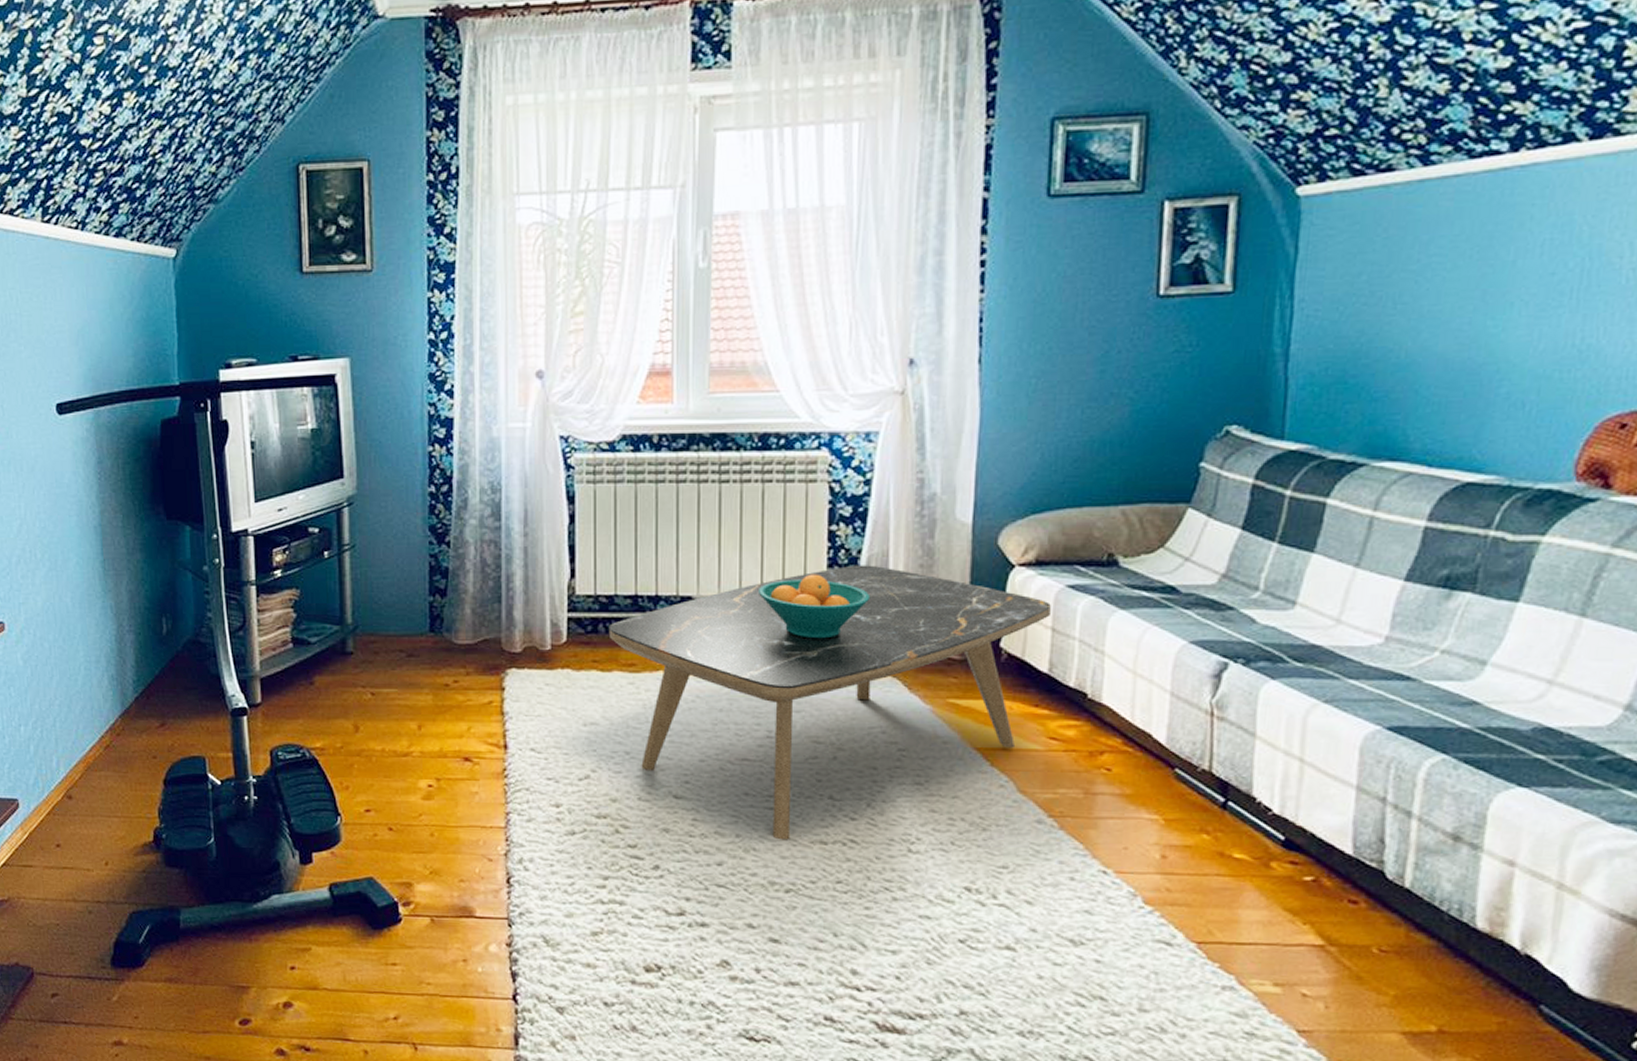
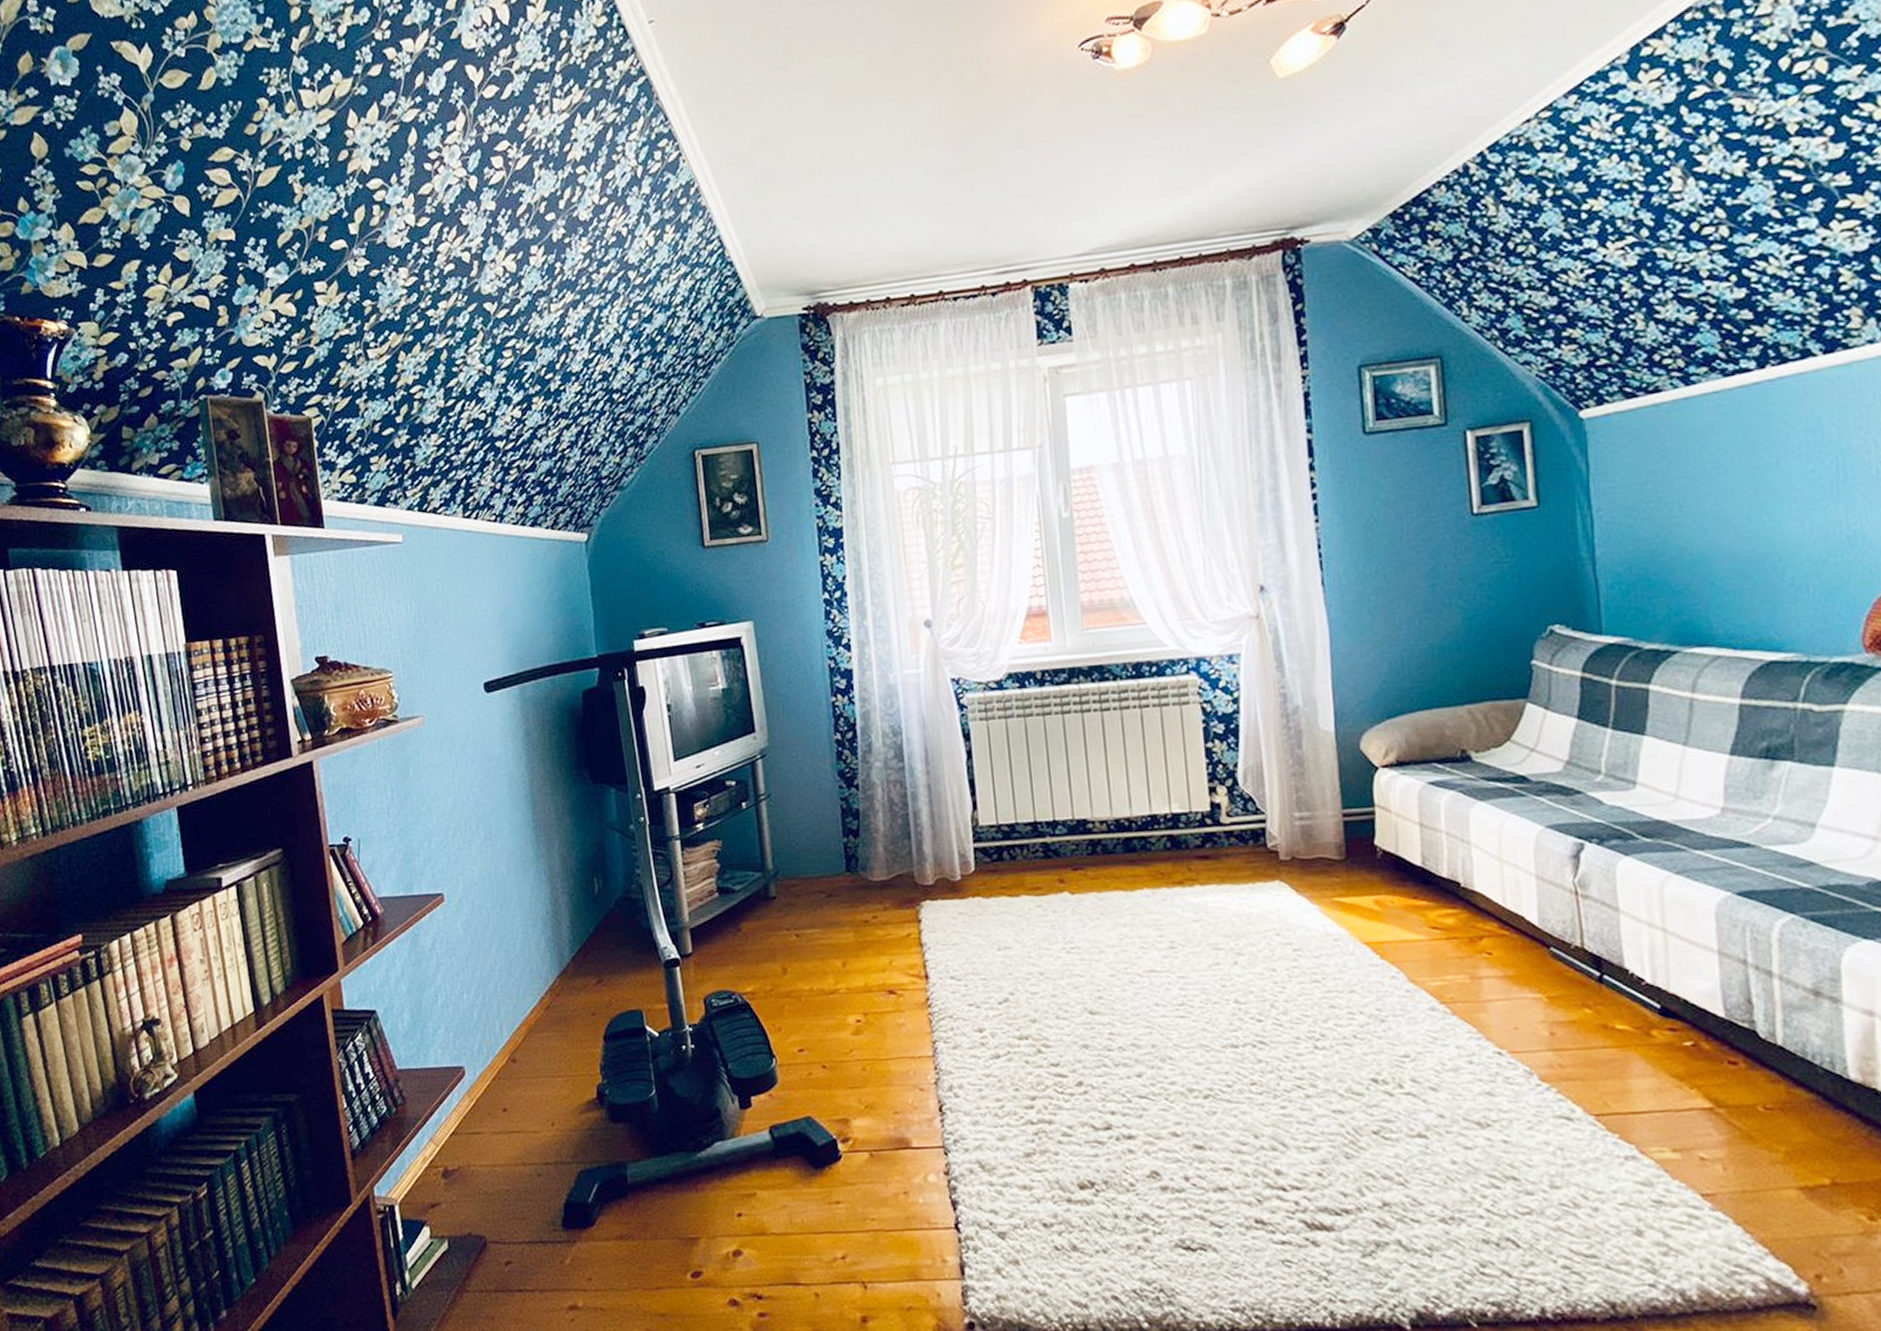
coffee table: present [608,565,1051,840] -> none [1012,777,1416,1047]
fruit bowl: present [759,574,871,639] -> none [1147,789,1251,851]

